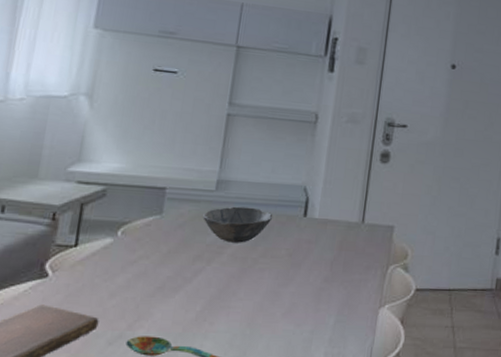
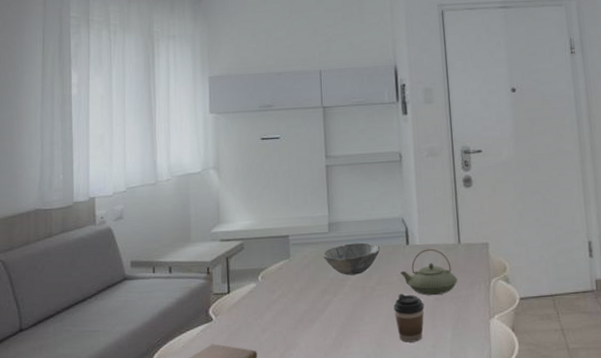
coffee cup: none [274,270,311,325] -> present [393,293,425,343]
teapot: none [290,224,354,276] -> present [400,248,458,295]

